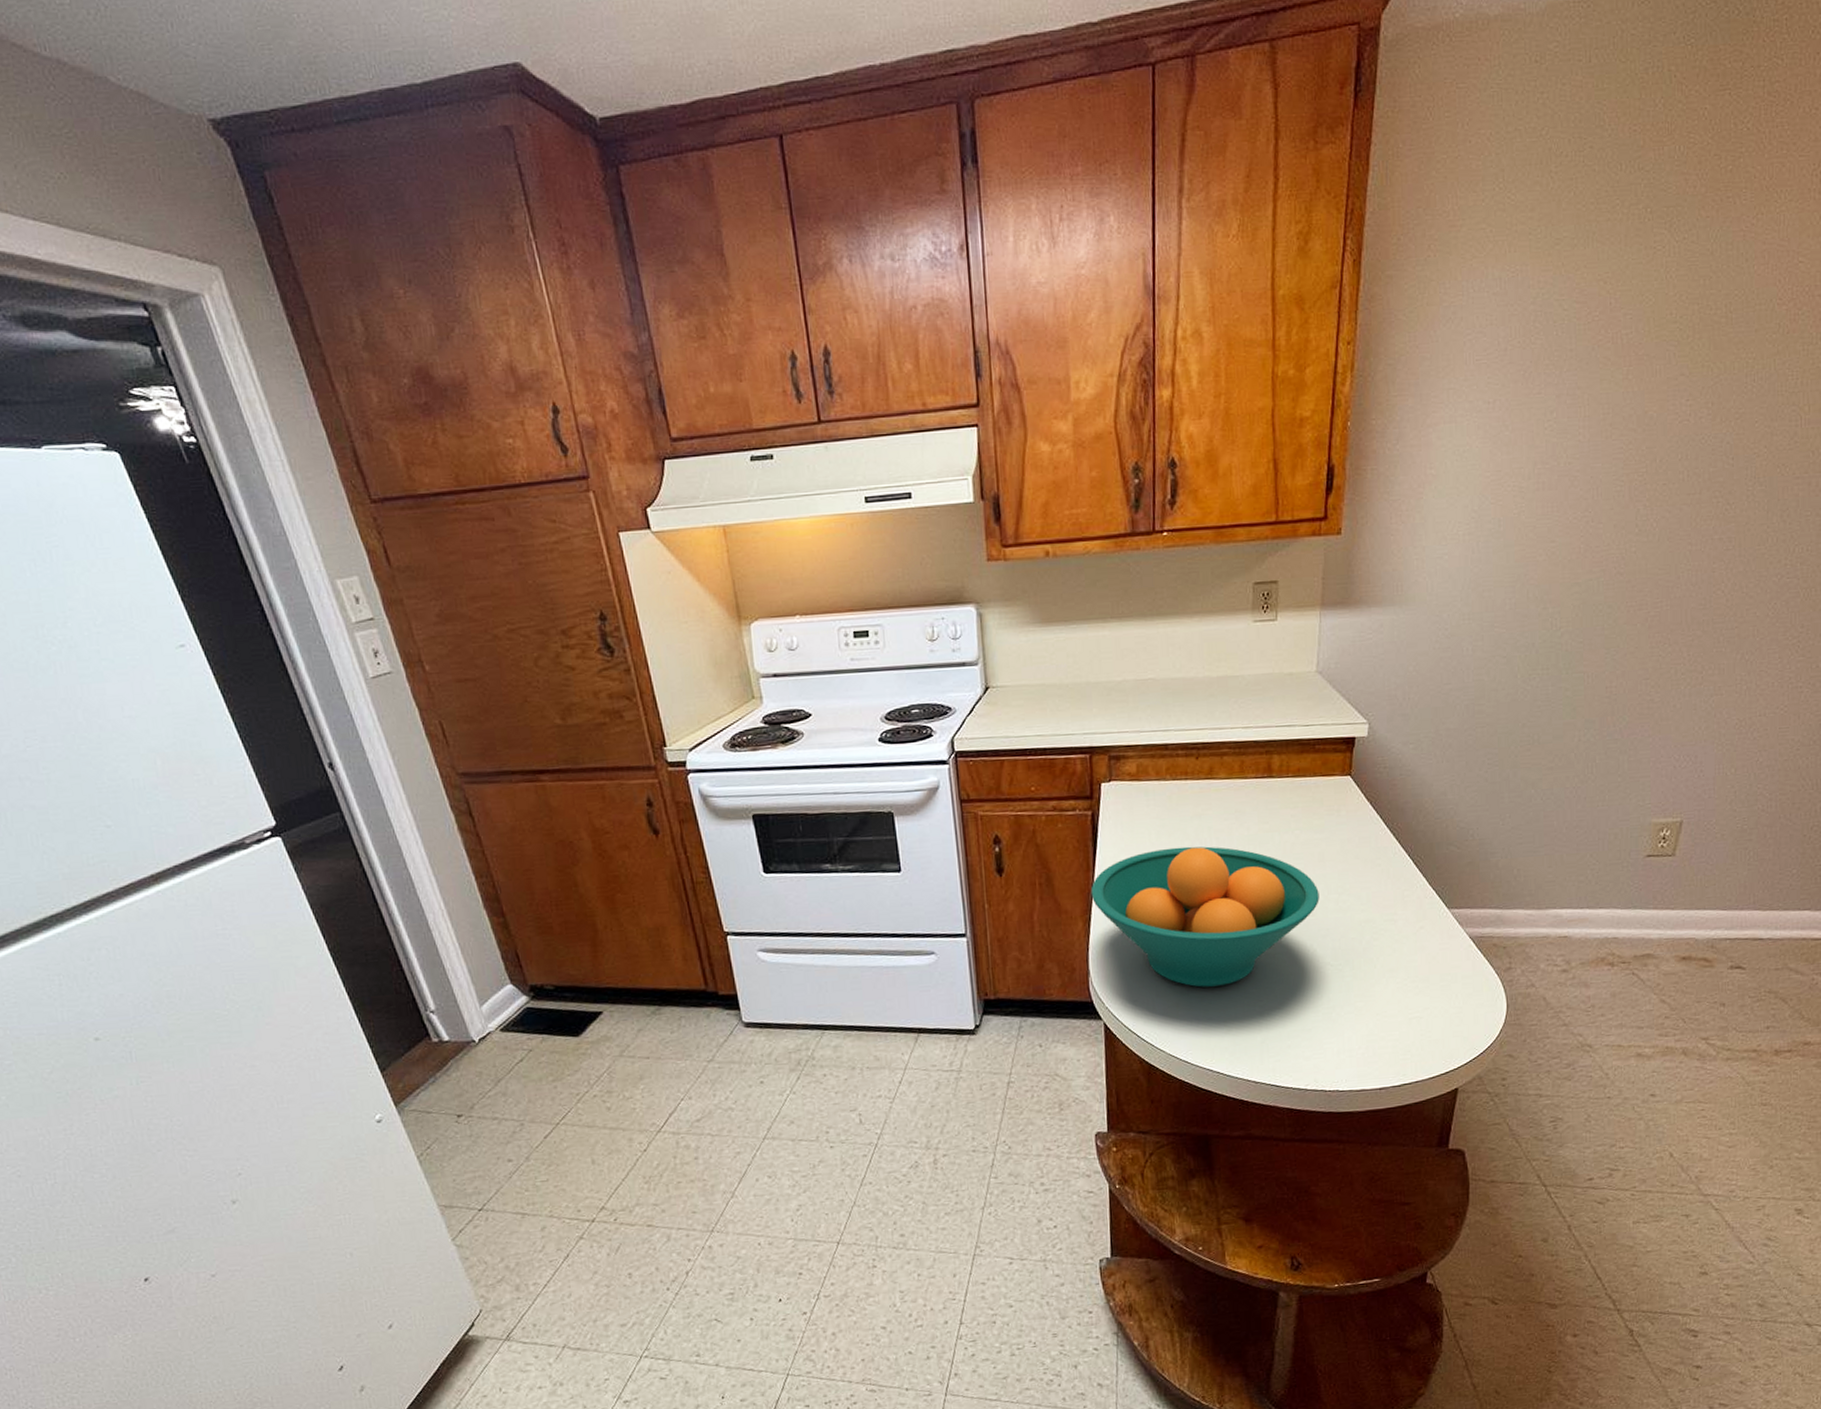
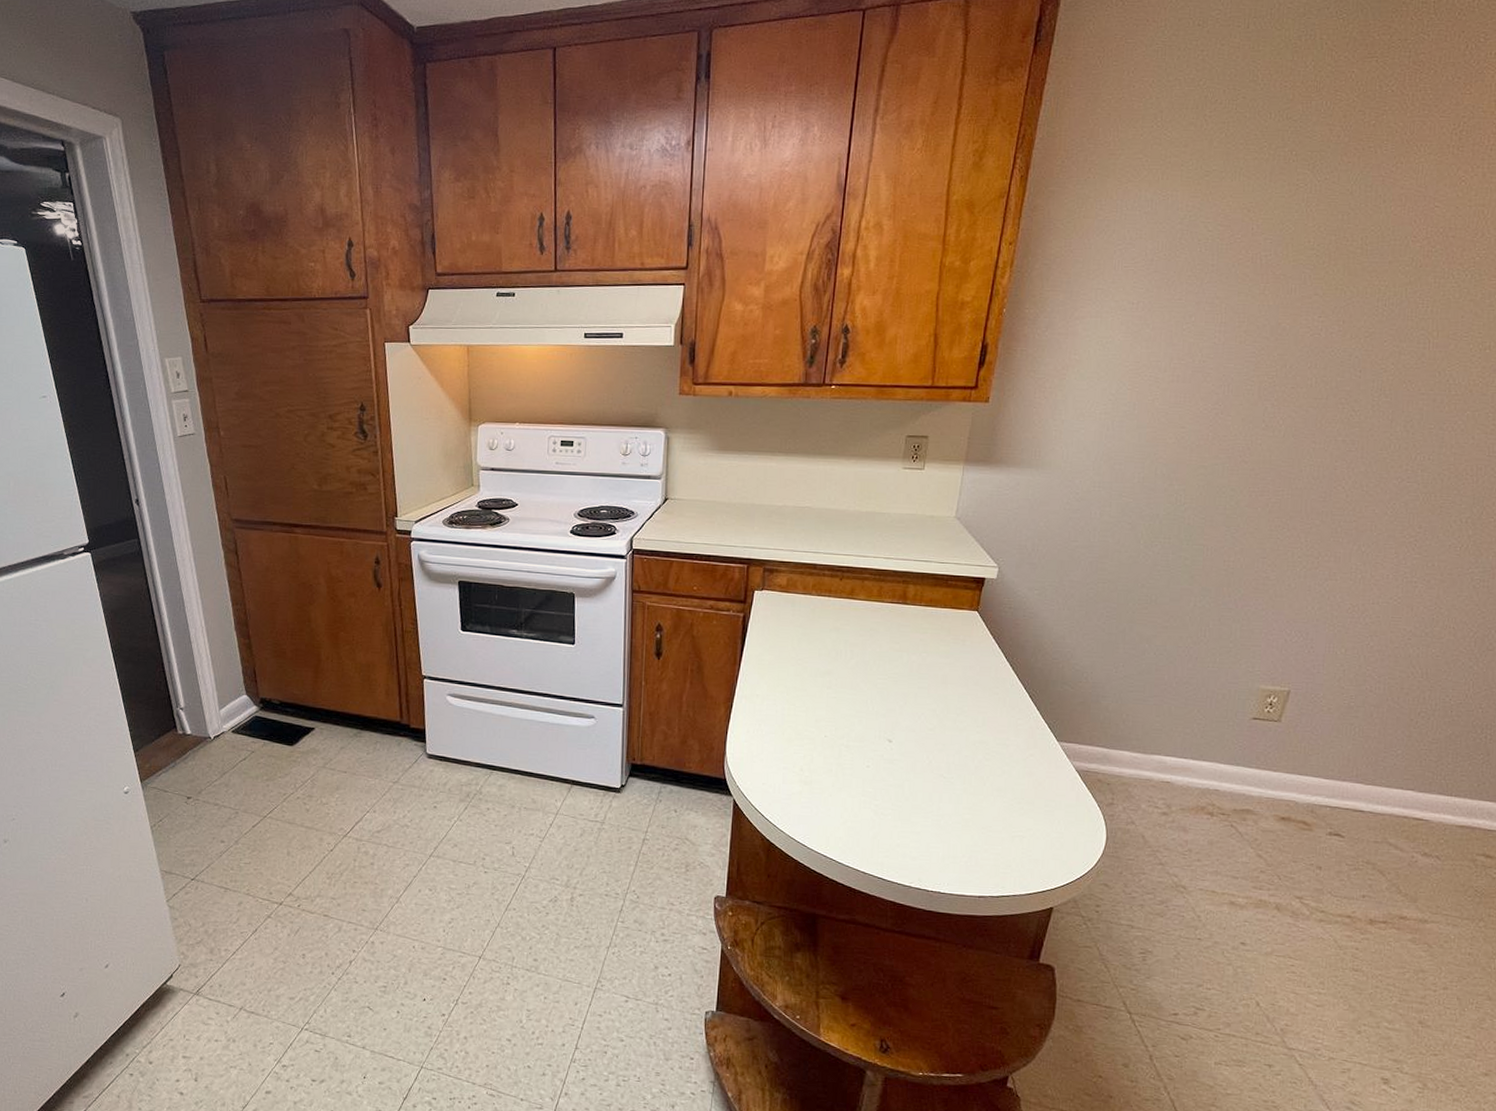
fruit bowl: present [1090,846,1320,988] -> none [735,654,939,782]

